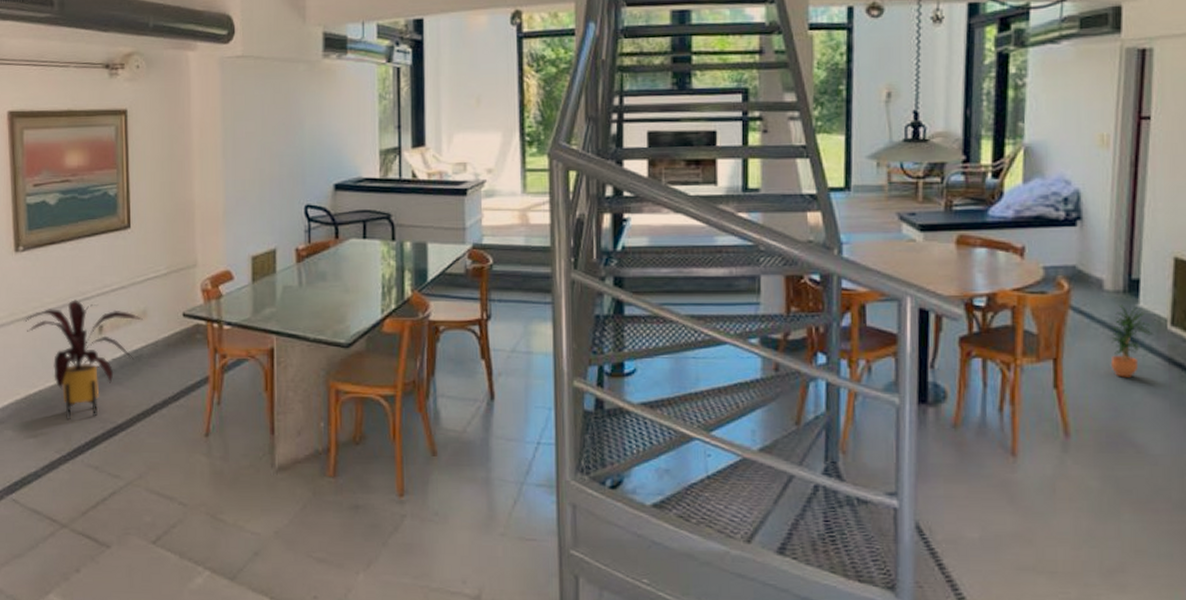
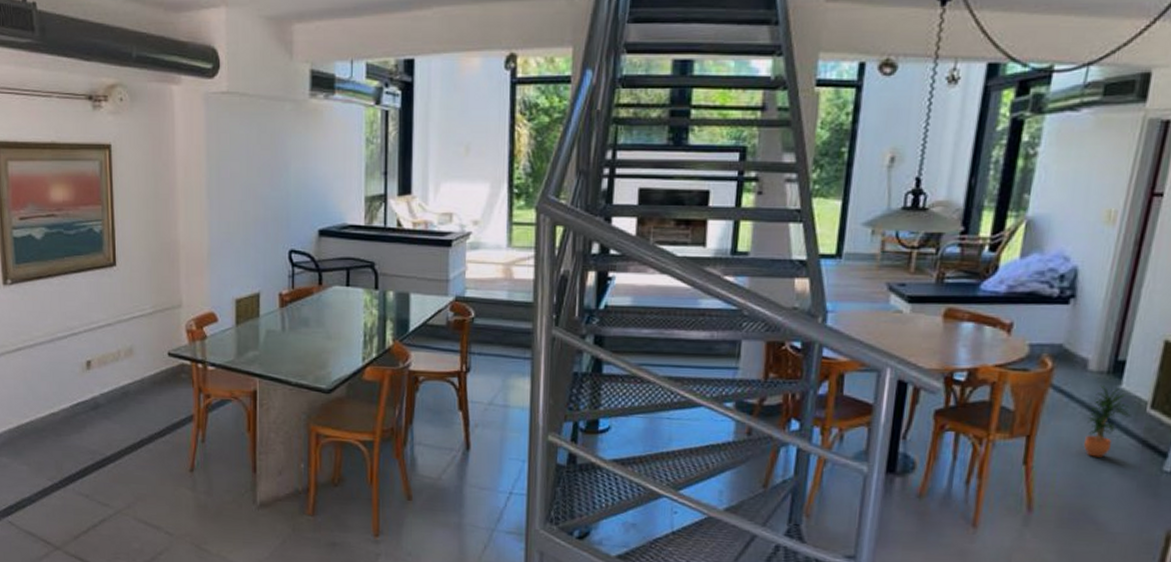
house plant: present [23,299,143,419] -> none [13,334,129,450]

